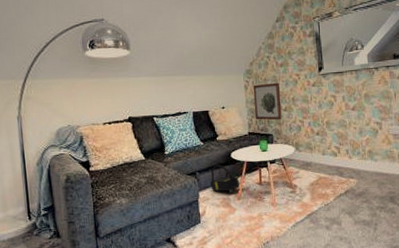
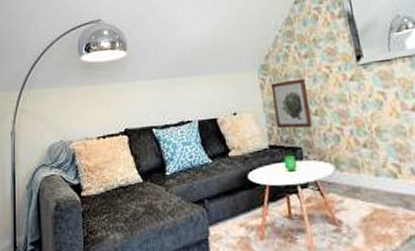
backpack: present [210,165,239,192] -> none [223,190,262,229]

